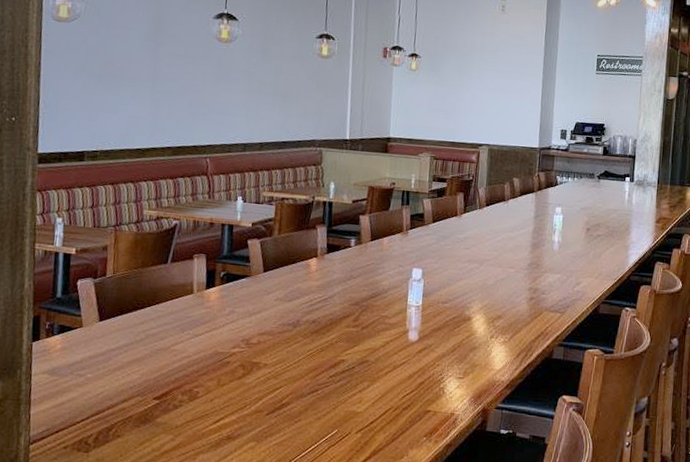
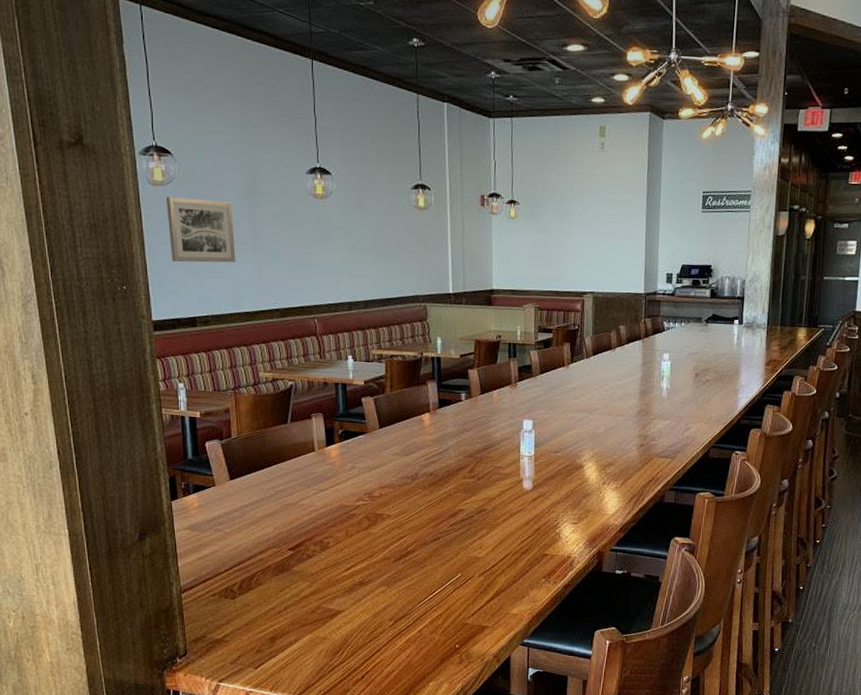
wall art: none [66,33,135,100] -> present [166,197,236,263]

